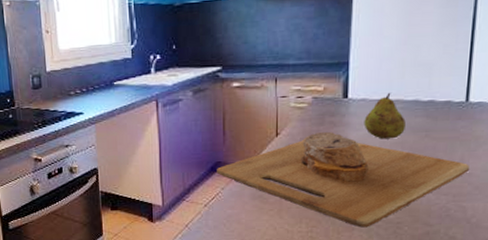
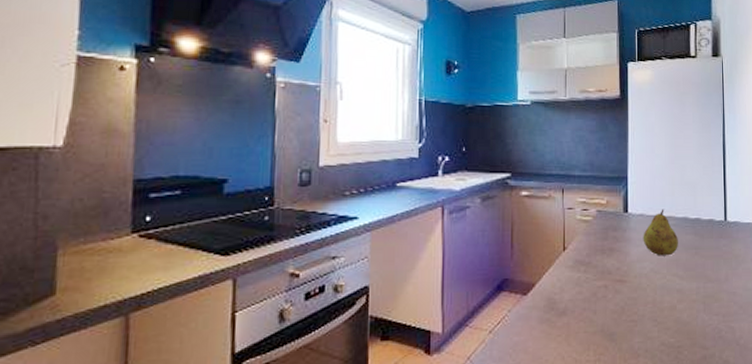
cutting board: present [217,132,471,228] -> none [503,248,734,354]

